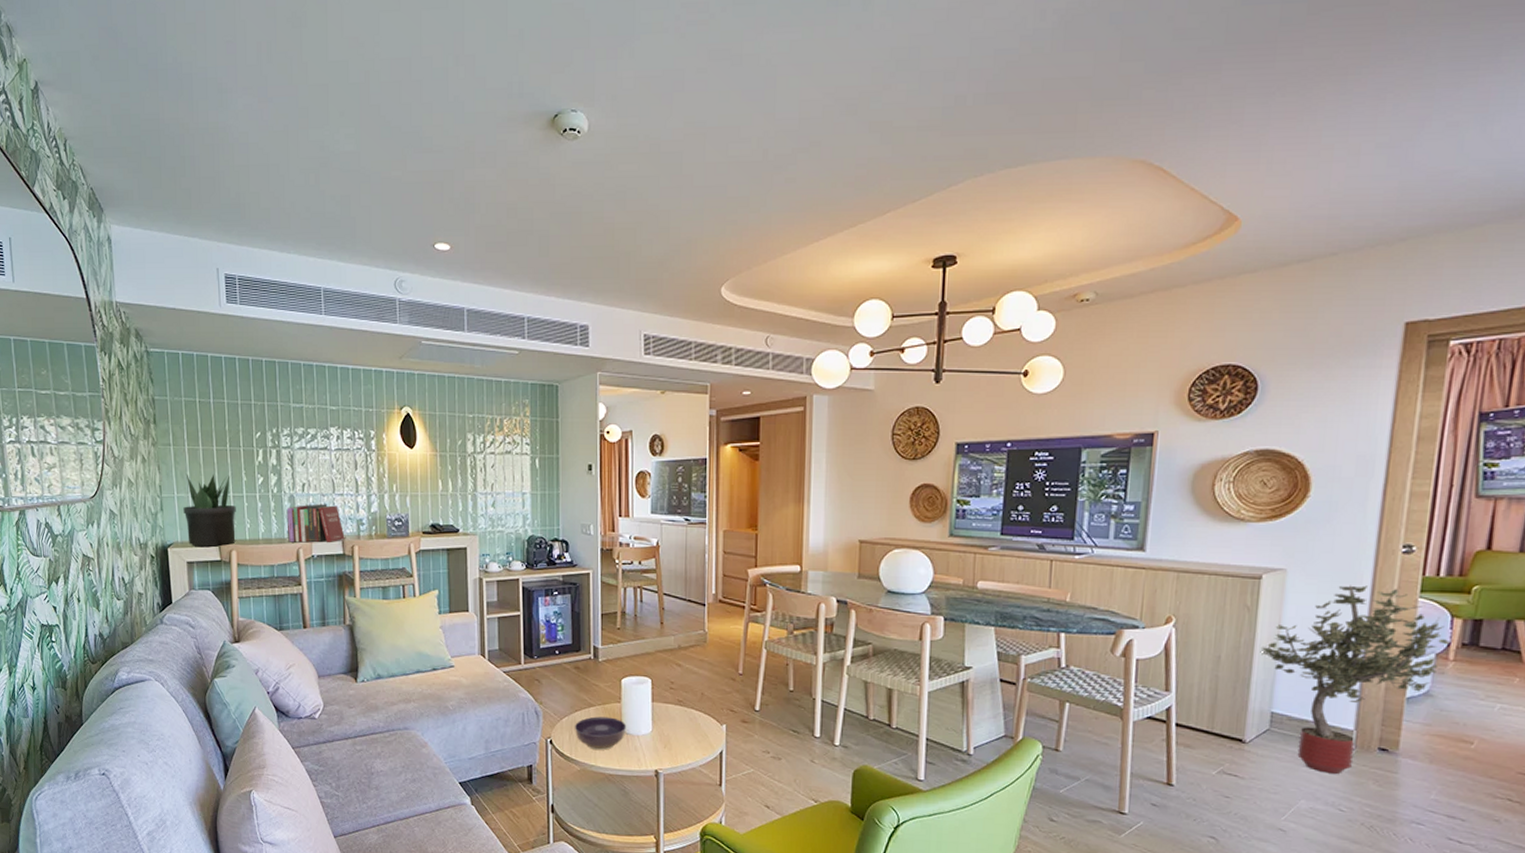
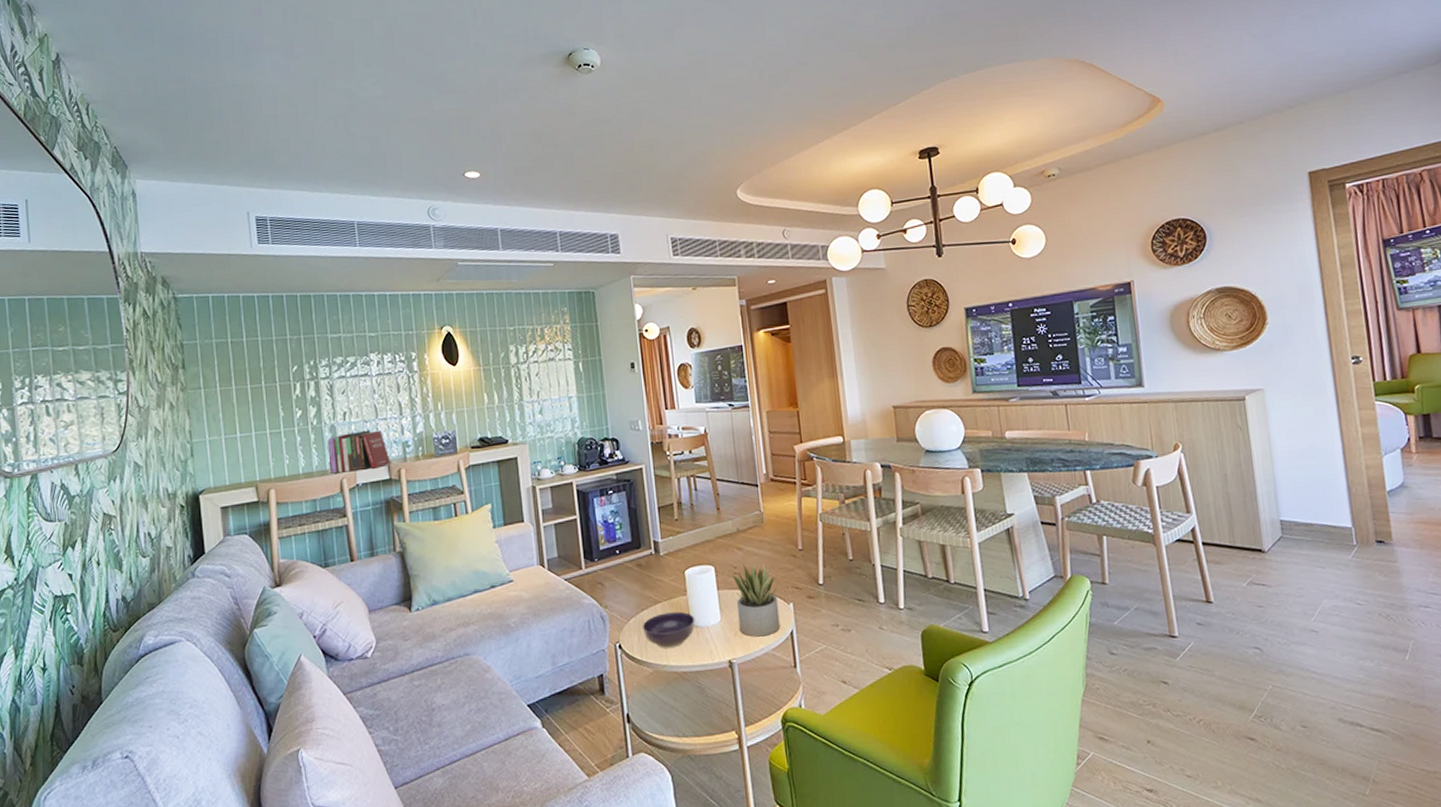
planter: present [183,473,236,548] -> none [216,412,274,491]
succulent plant: none [668,681,713,753] -> present [732,563,781,637]
potted tree: present [1260,585,1450,774] -> none [1259,395,1409,571]

